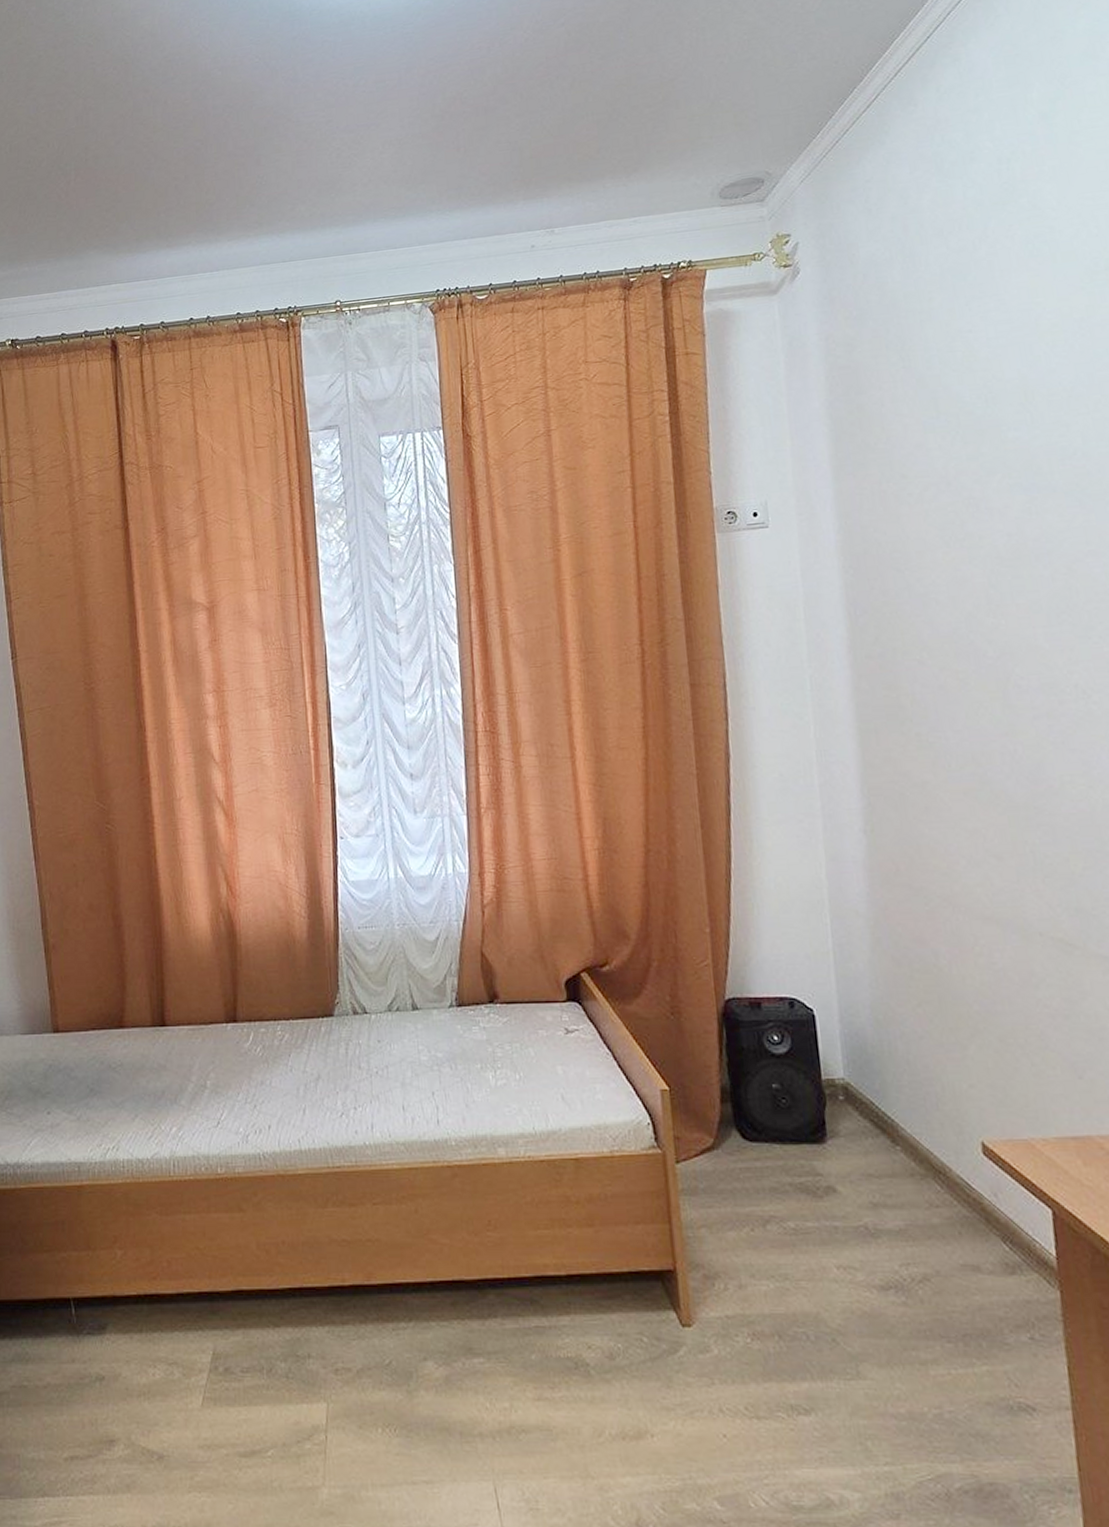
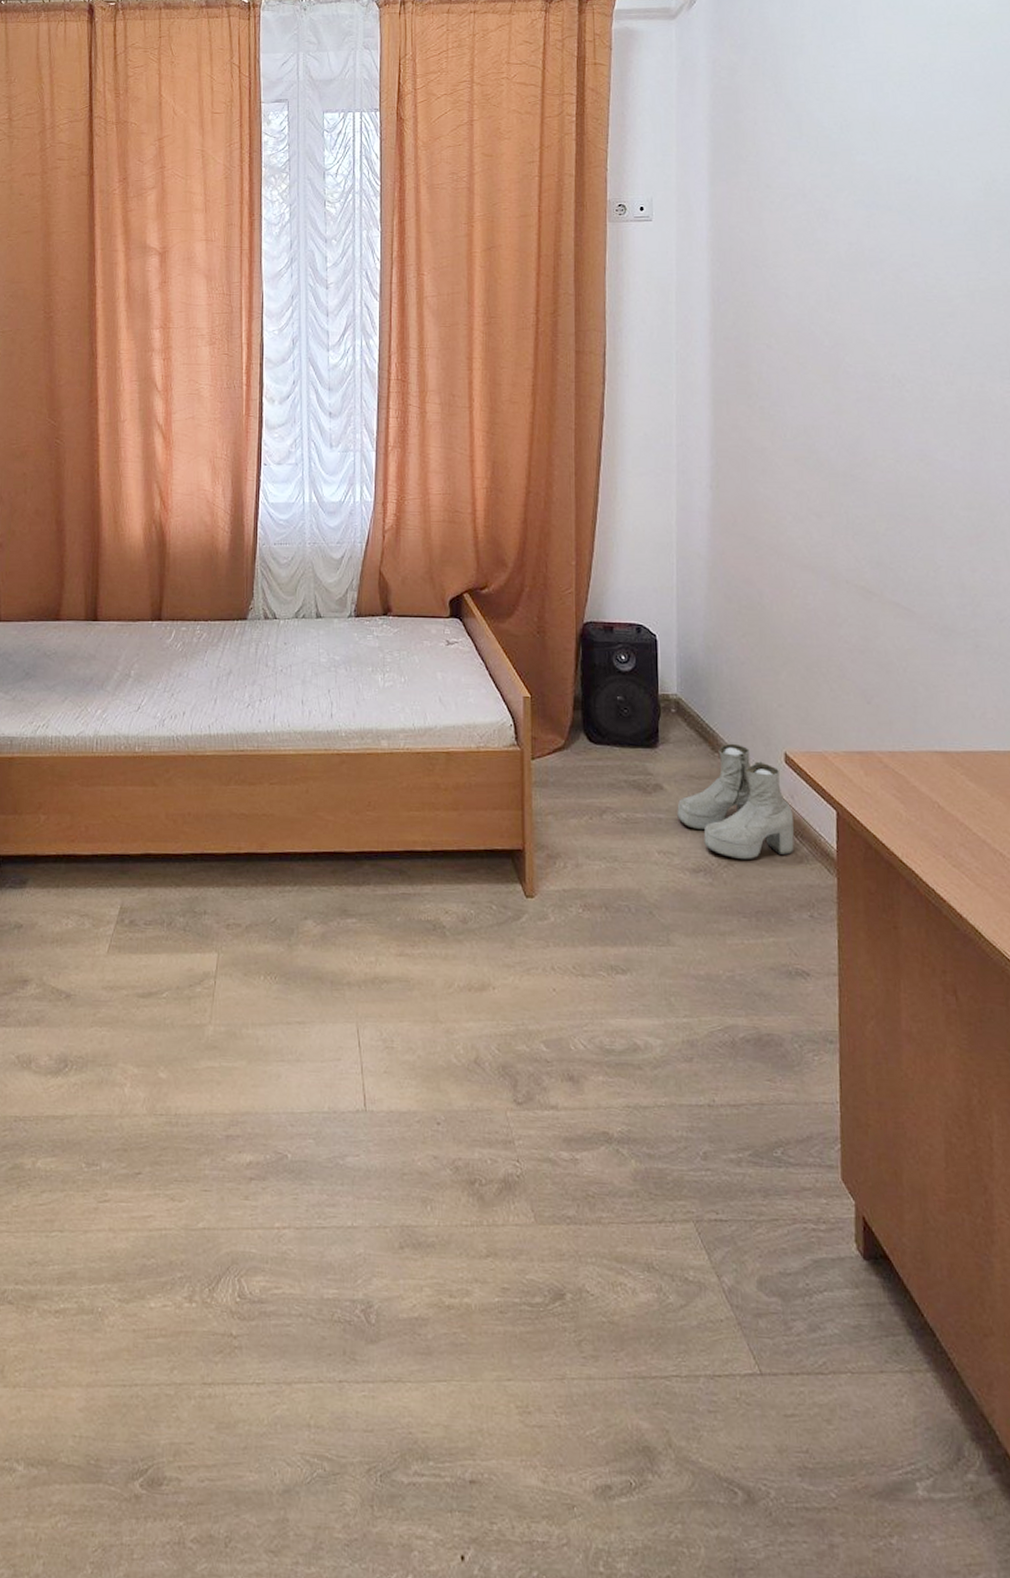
boots: none [855,1133,1004,1273] -> present [677,743,794,860]

